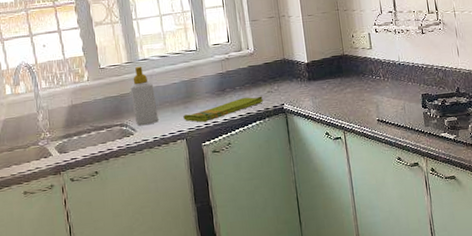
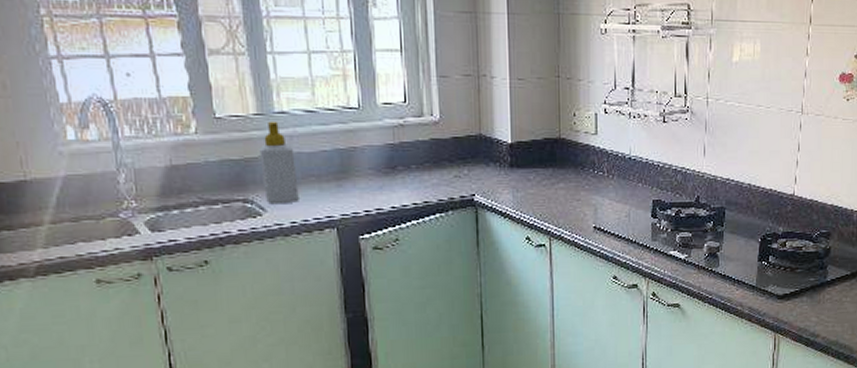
dish towel: present [183,96,264,122] -> none [335,181,448,208]

